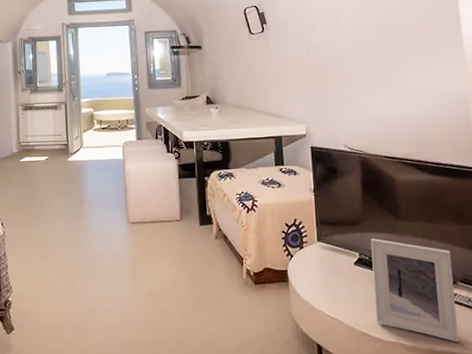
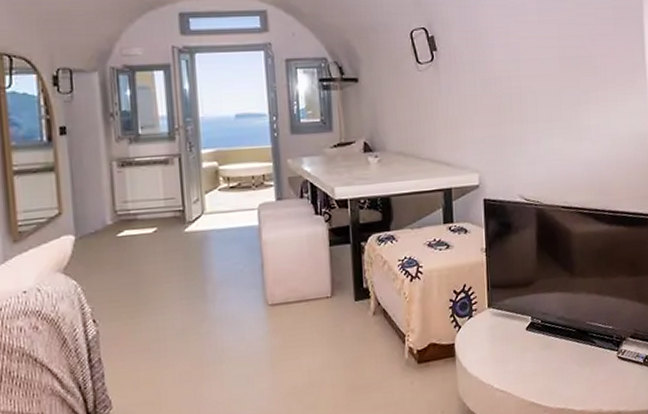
picture frame: present [370,238,459,342] -> none [543,299,626,401]

